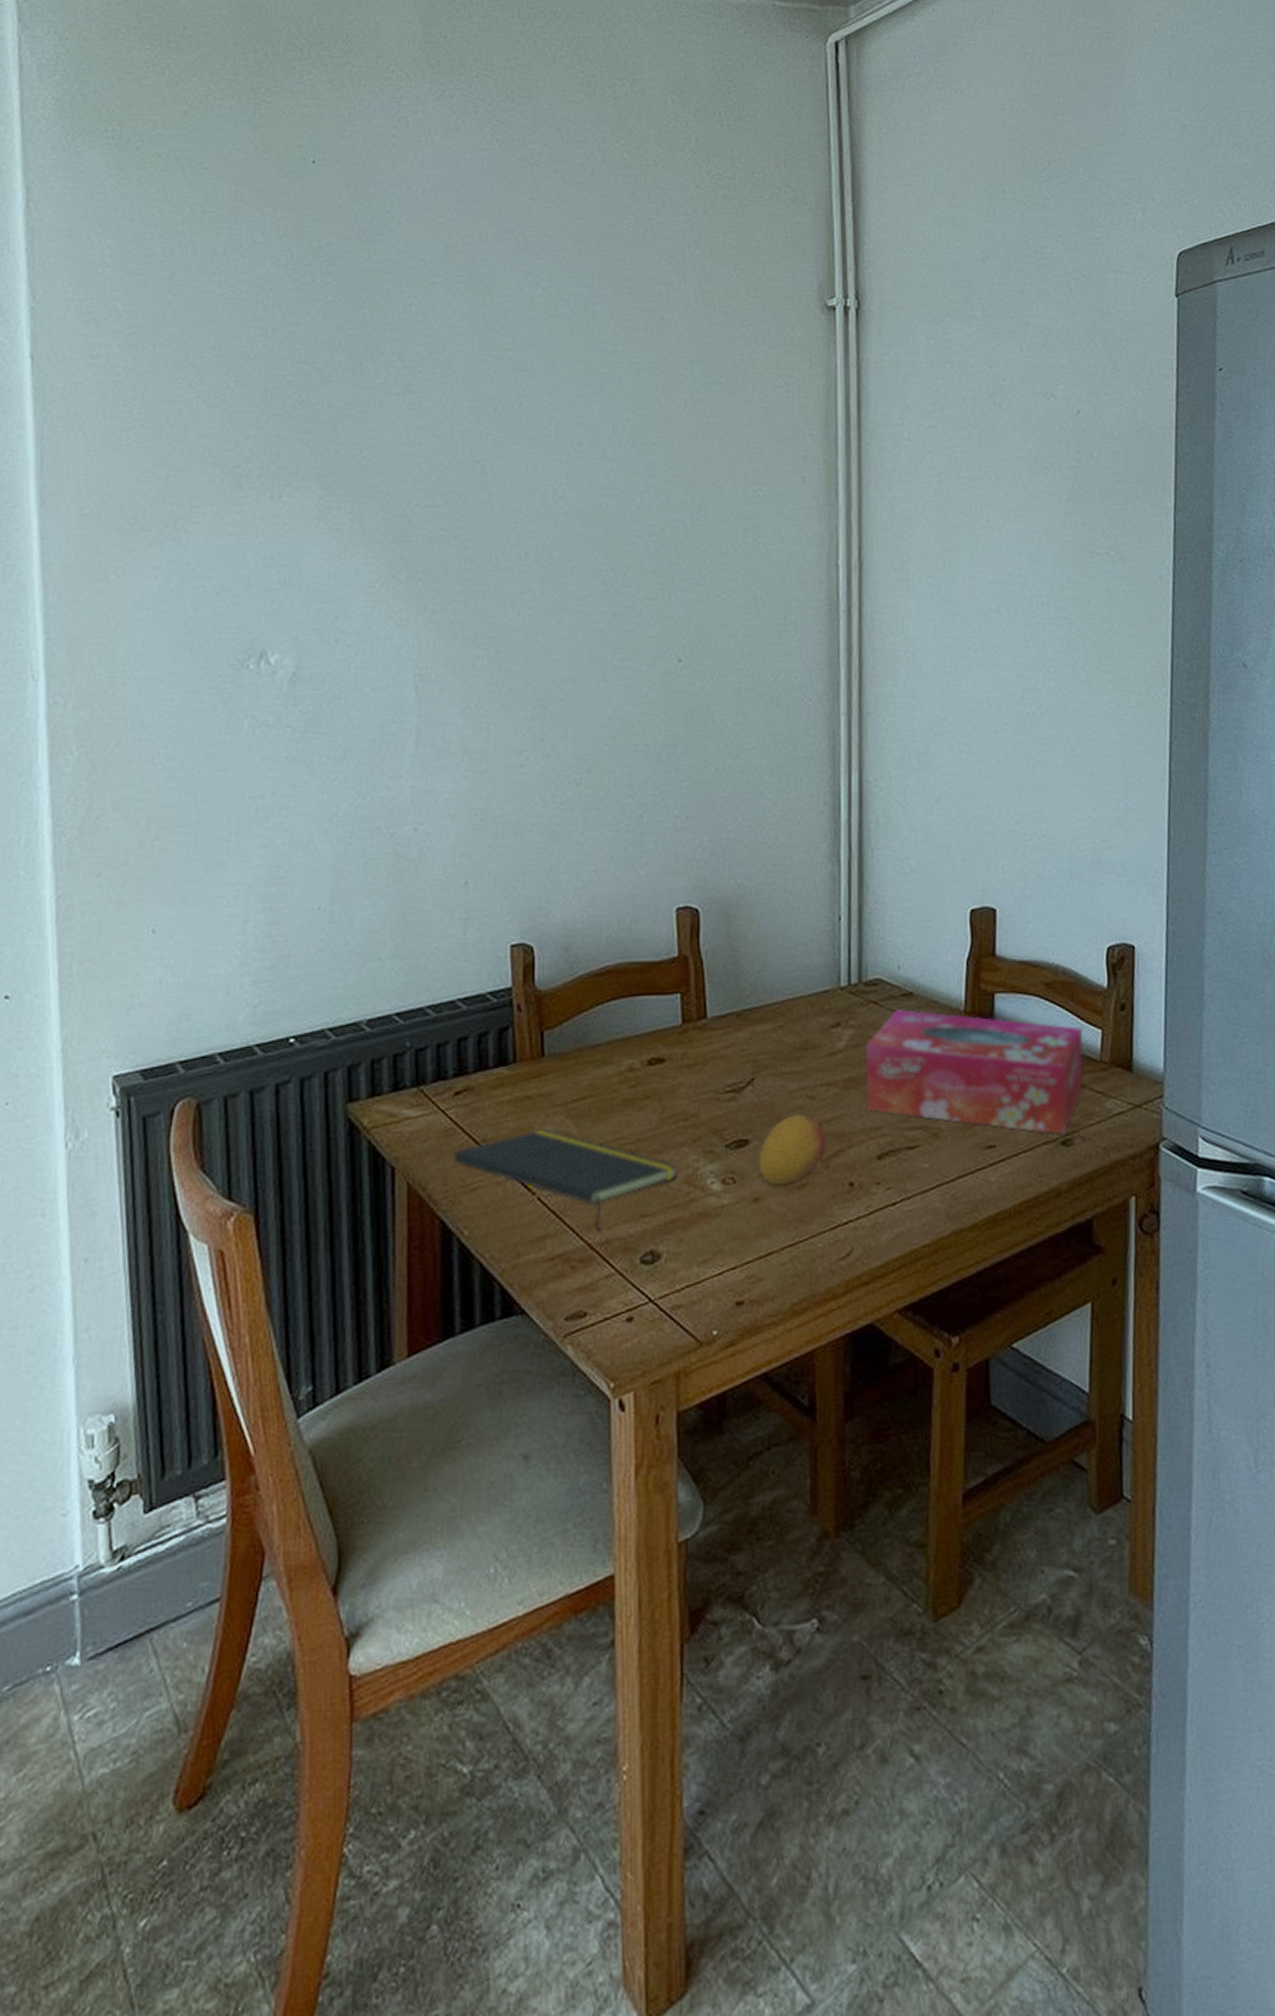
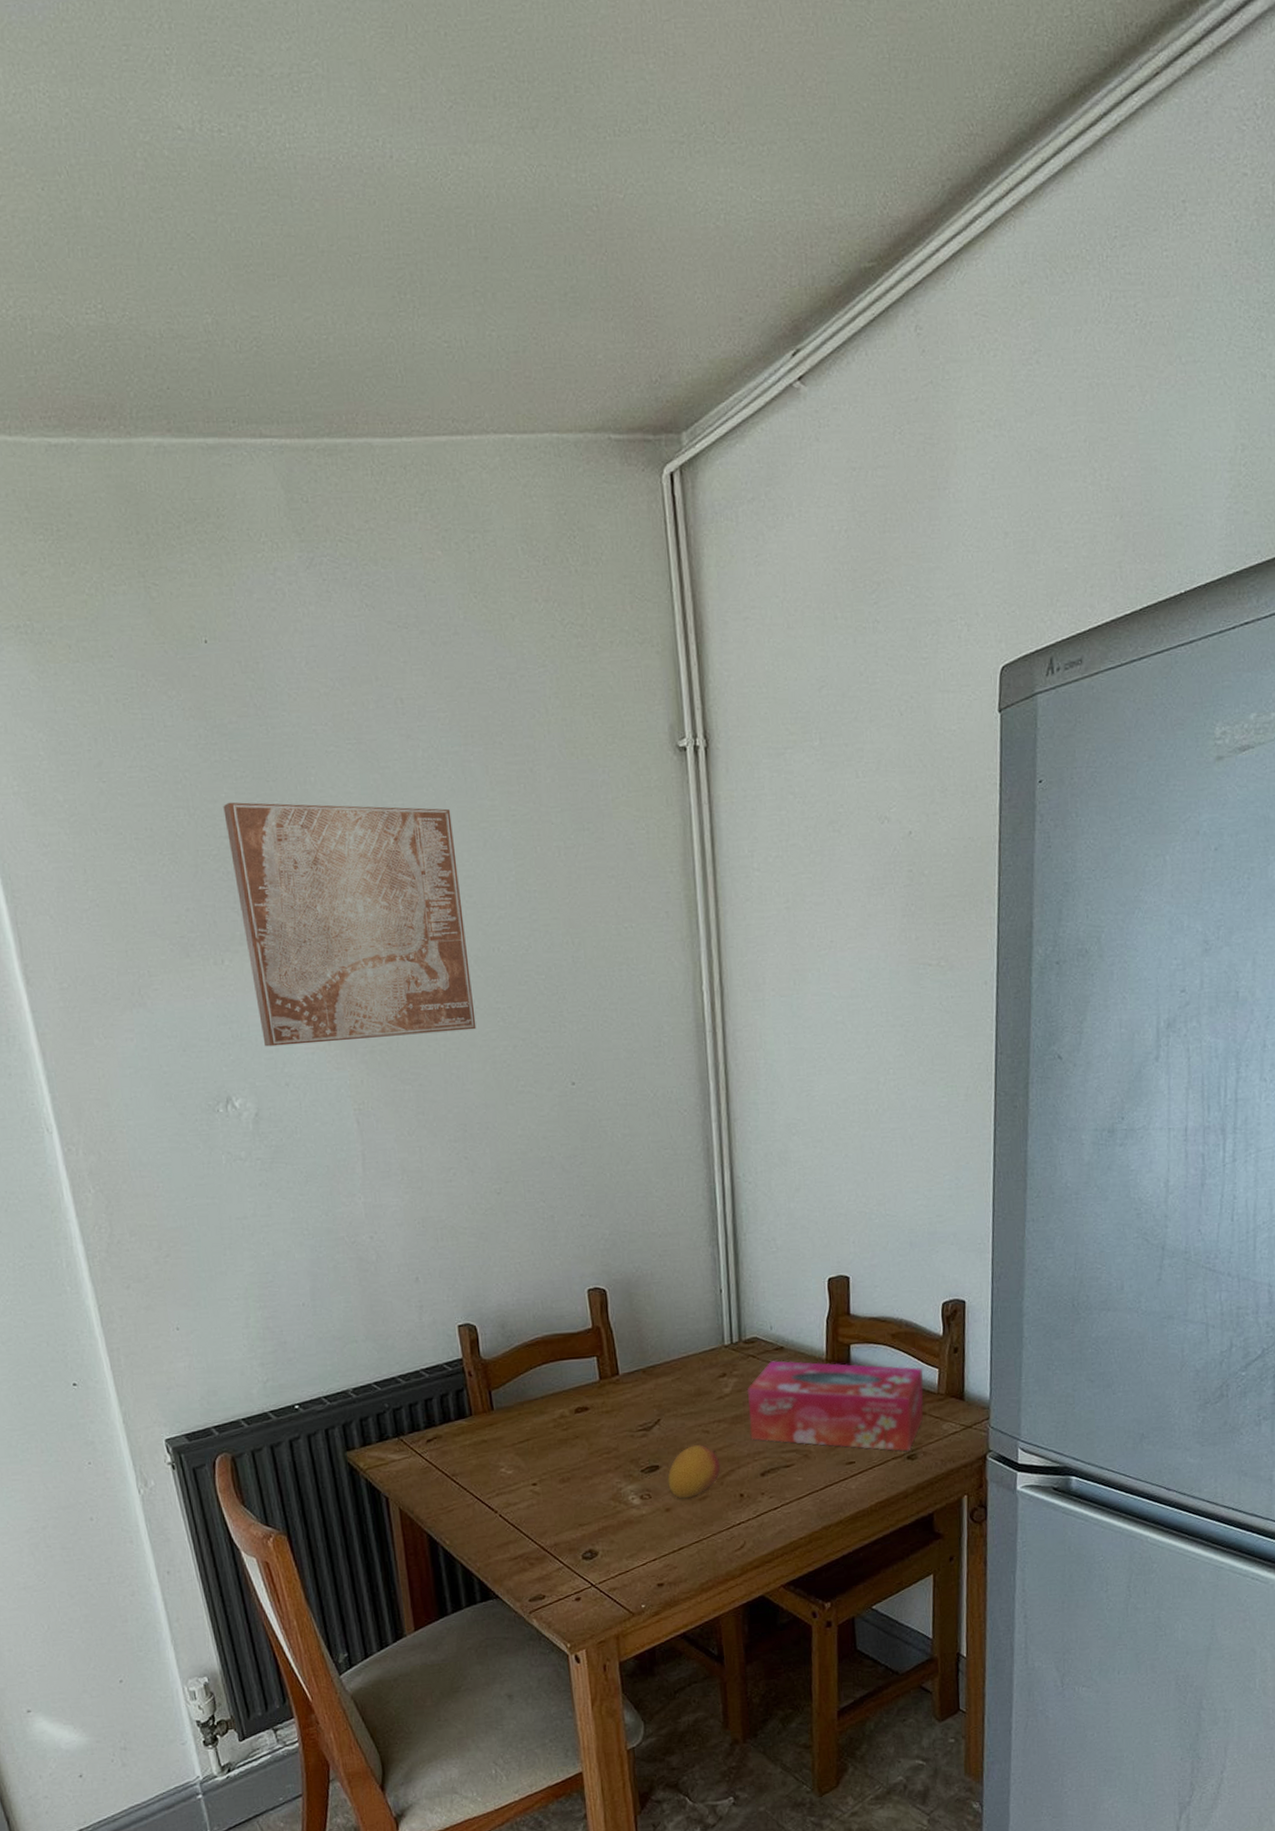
wall art: none [306,326,571,596] -> present [223,802,476,1047]
notepad: present [454,1128,679,1231] -> none [432,1464,606,1537]

